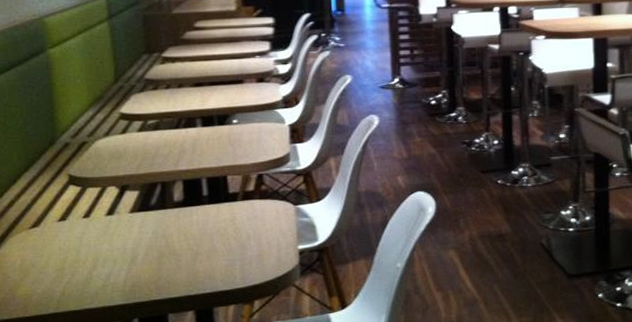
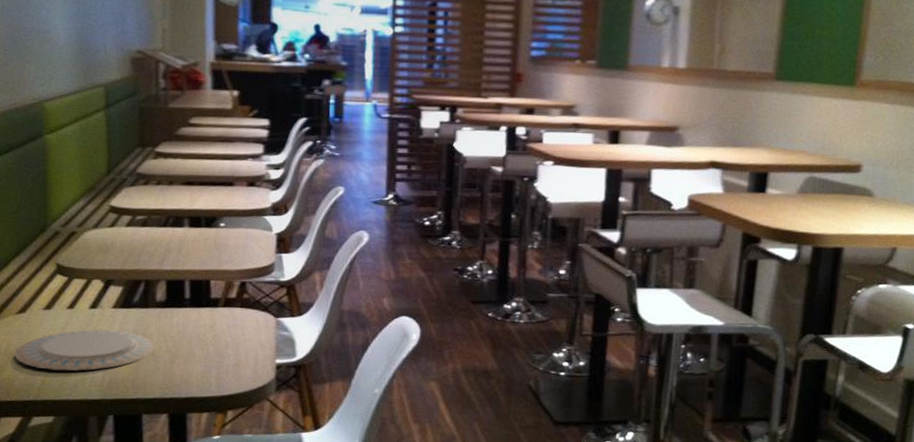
plate: none [30,233,176,281] -> present [14,329,155,371]

